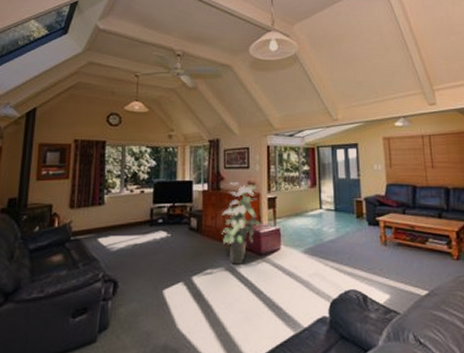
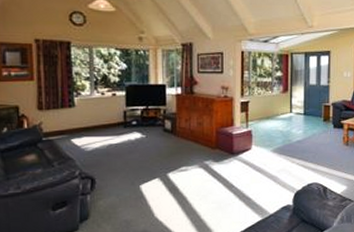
indoor plant: present [222,182,262,264] -> none [196,87,235,162]

